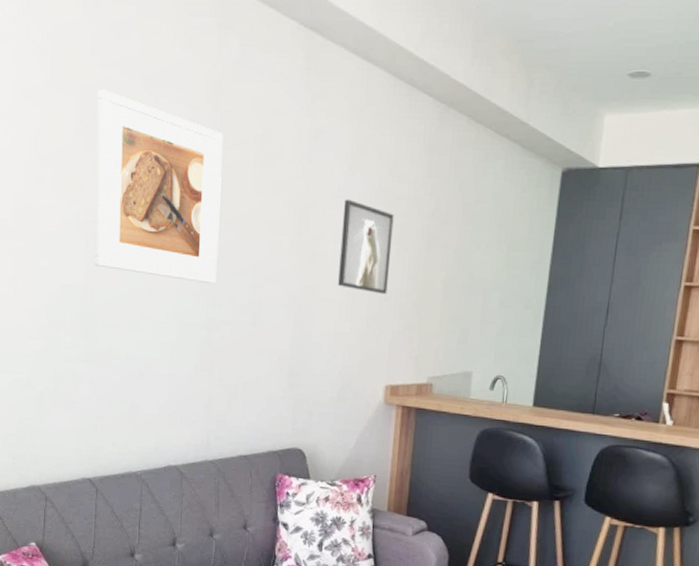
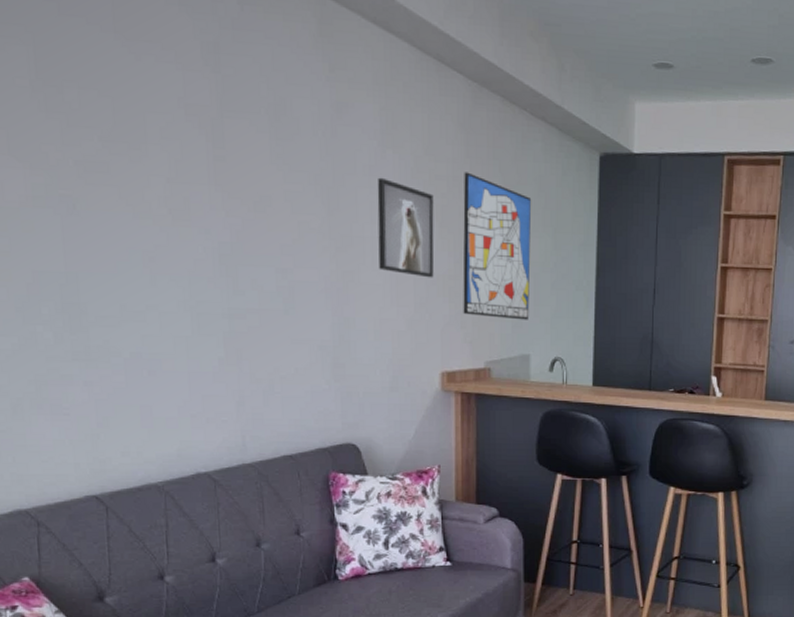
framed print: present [94,89,223,284] -> none [57,40,236,269]
wall art: none [411,191,488,337] -> present [463,172,532,320]

